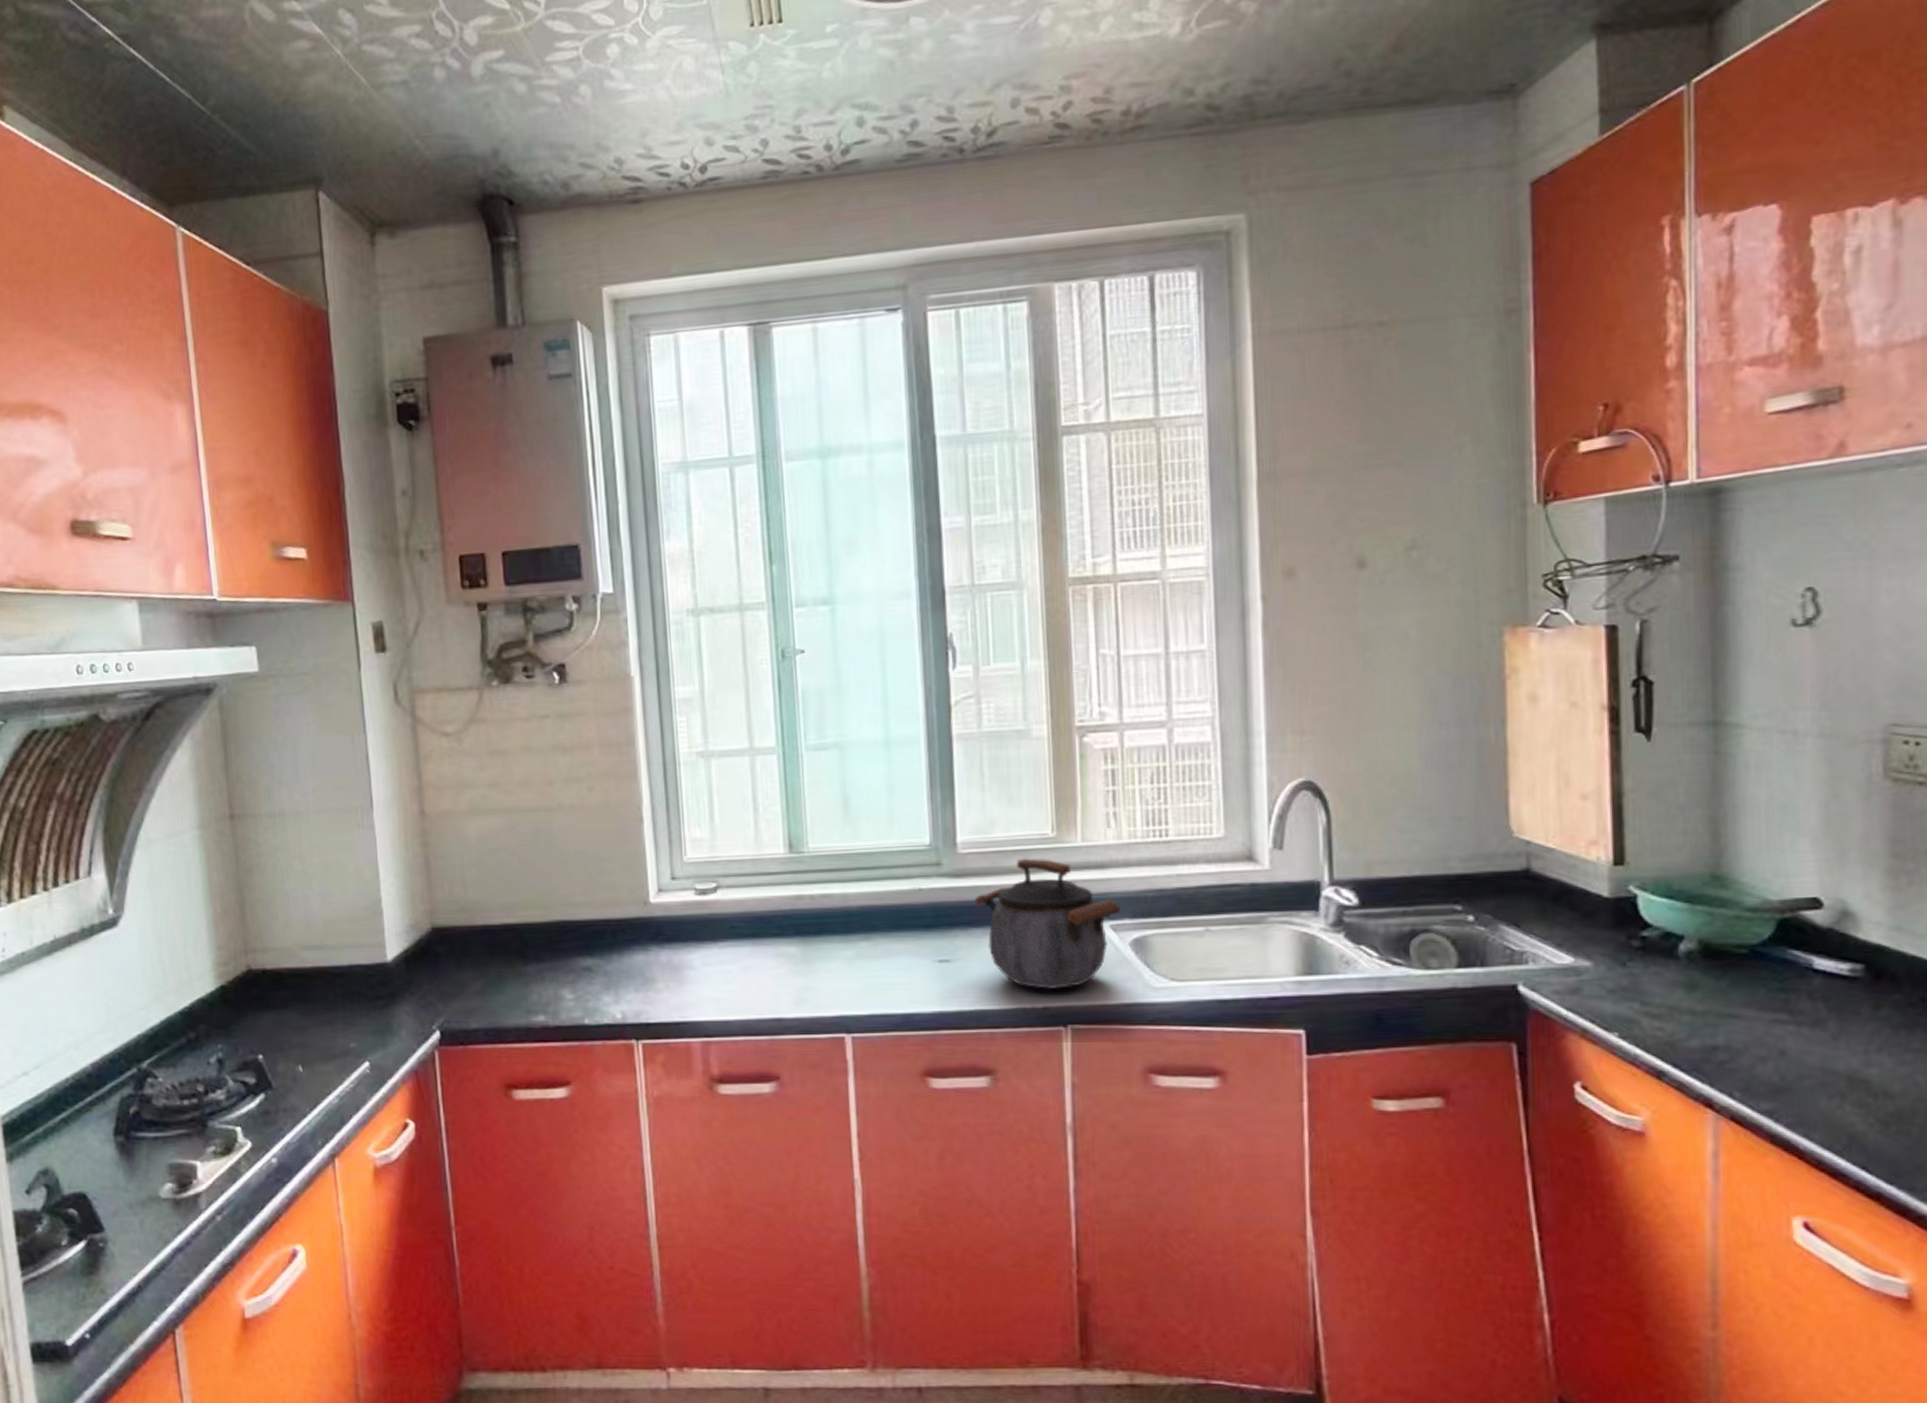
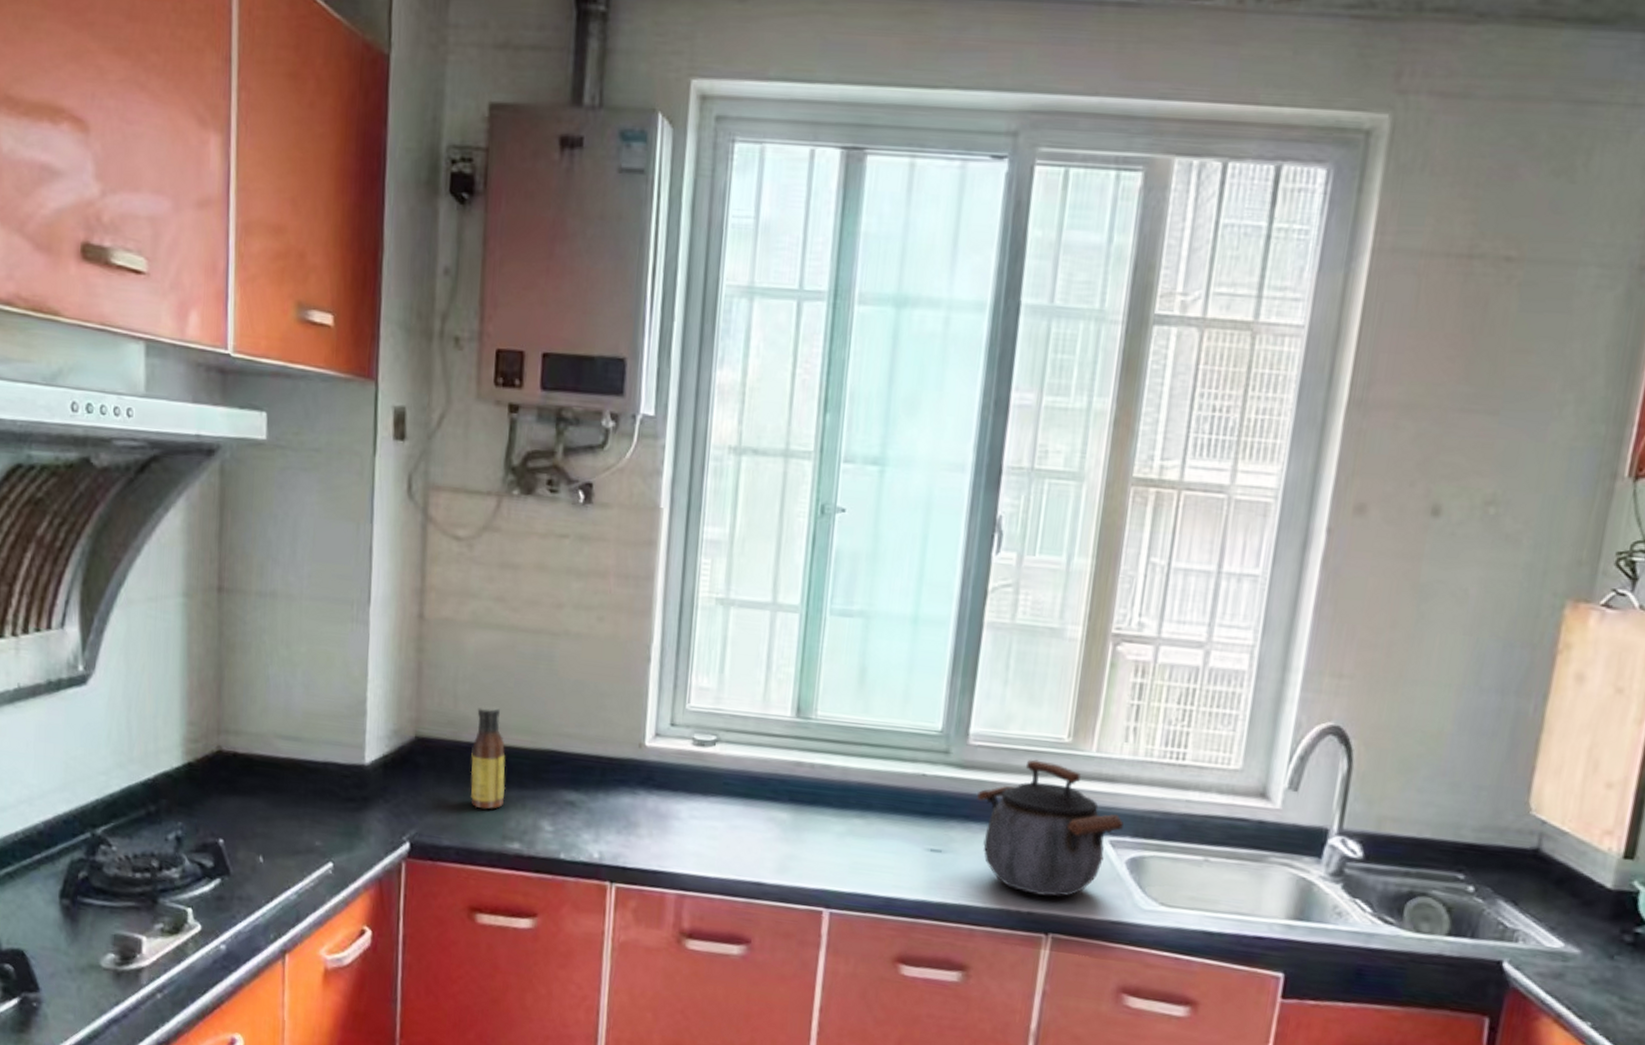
sauce bottle: none [486,887,524,988] -> present [470,705,506,810]

